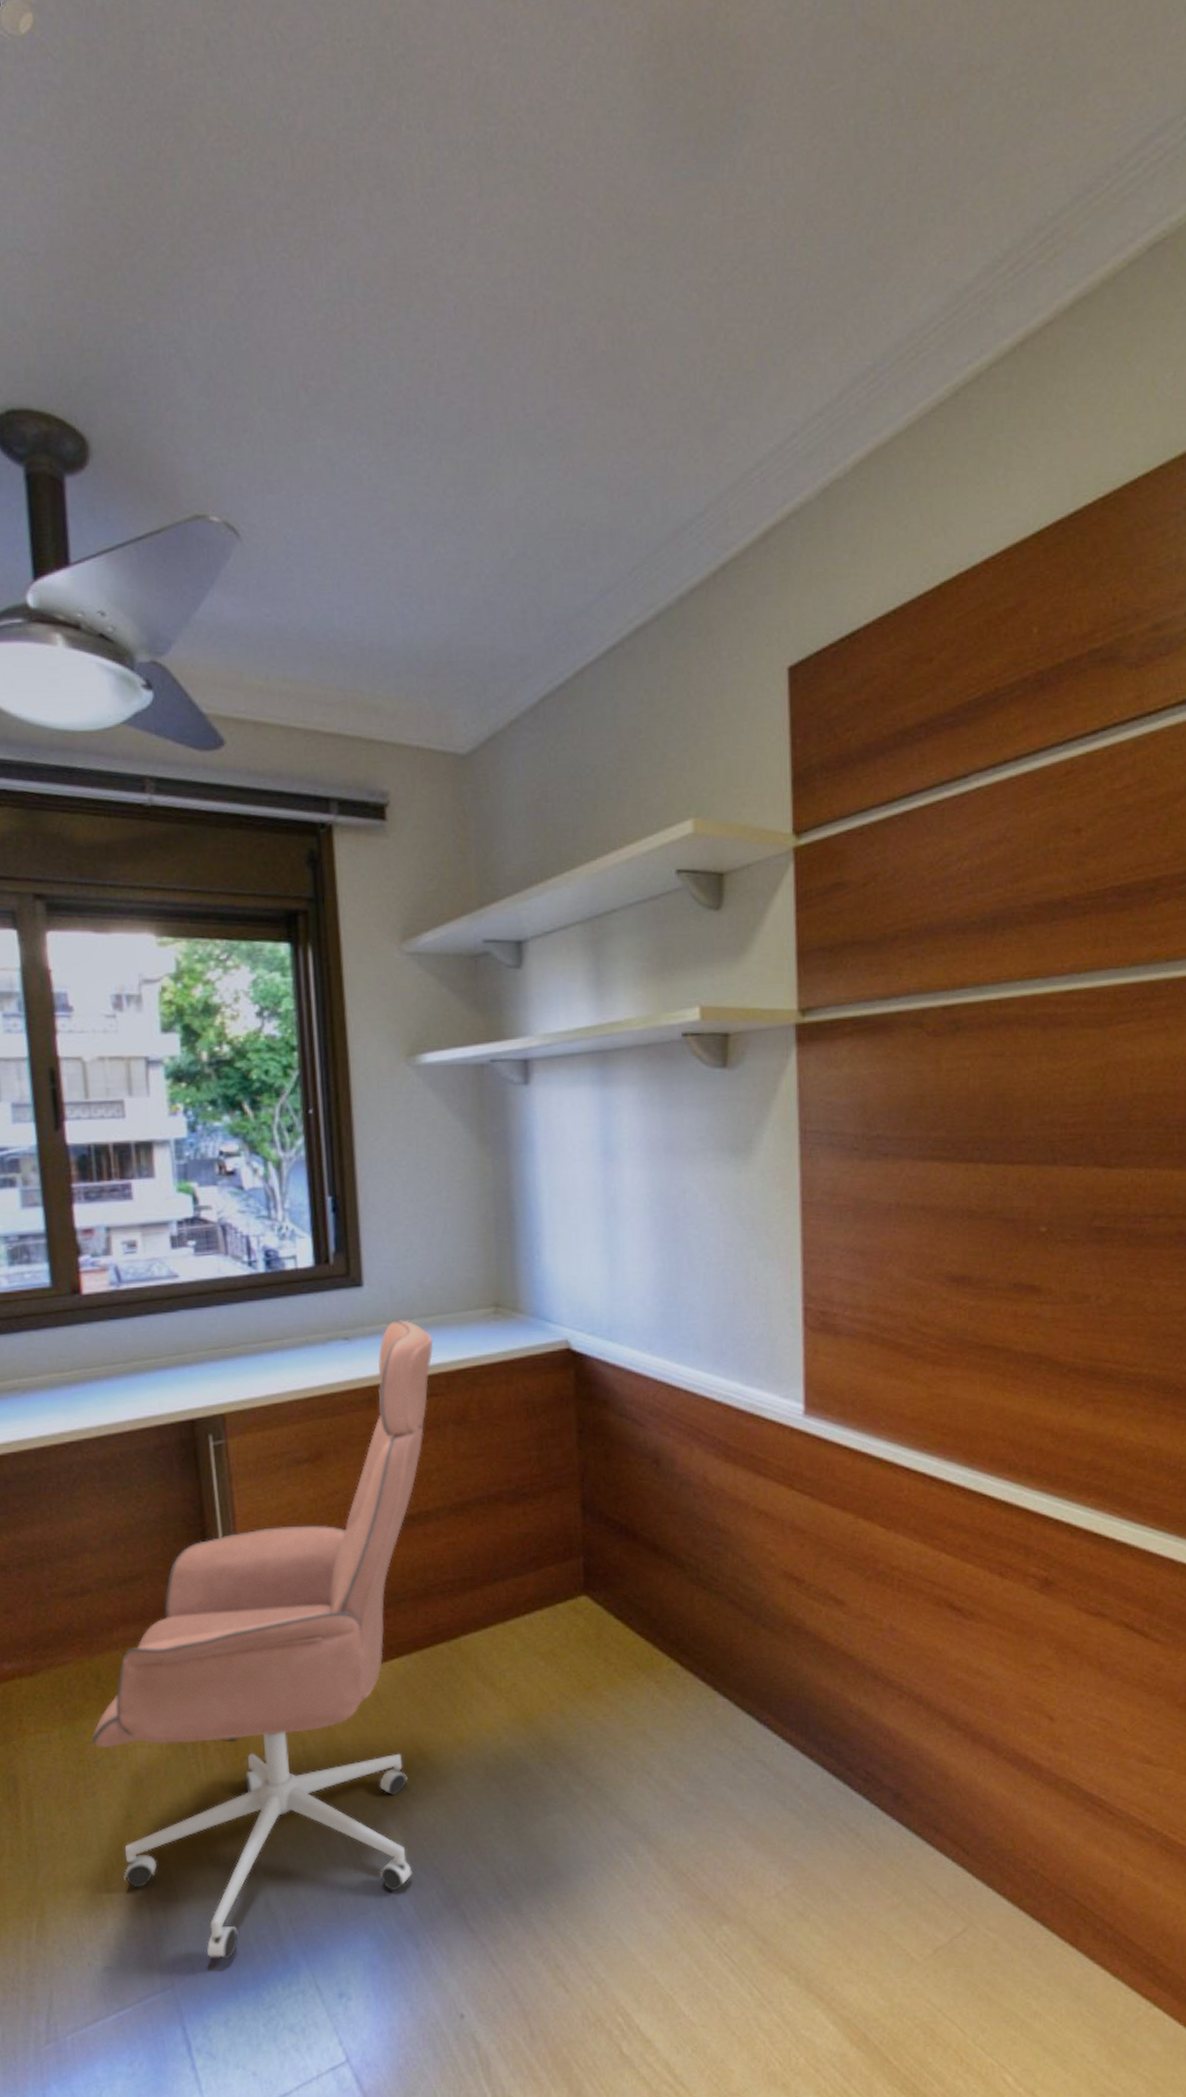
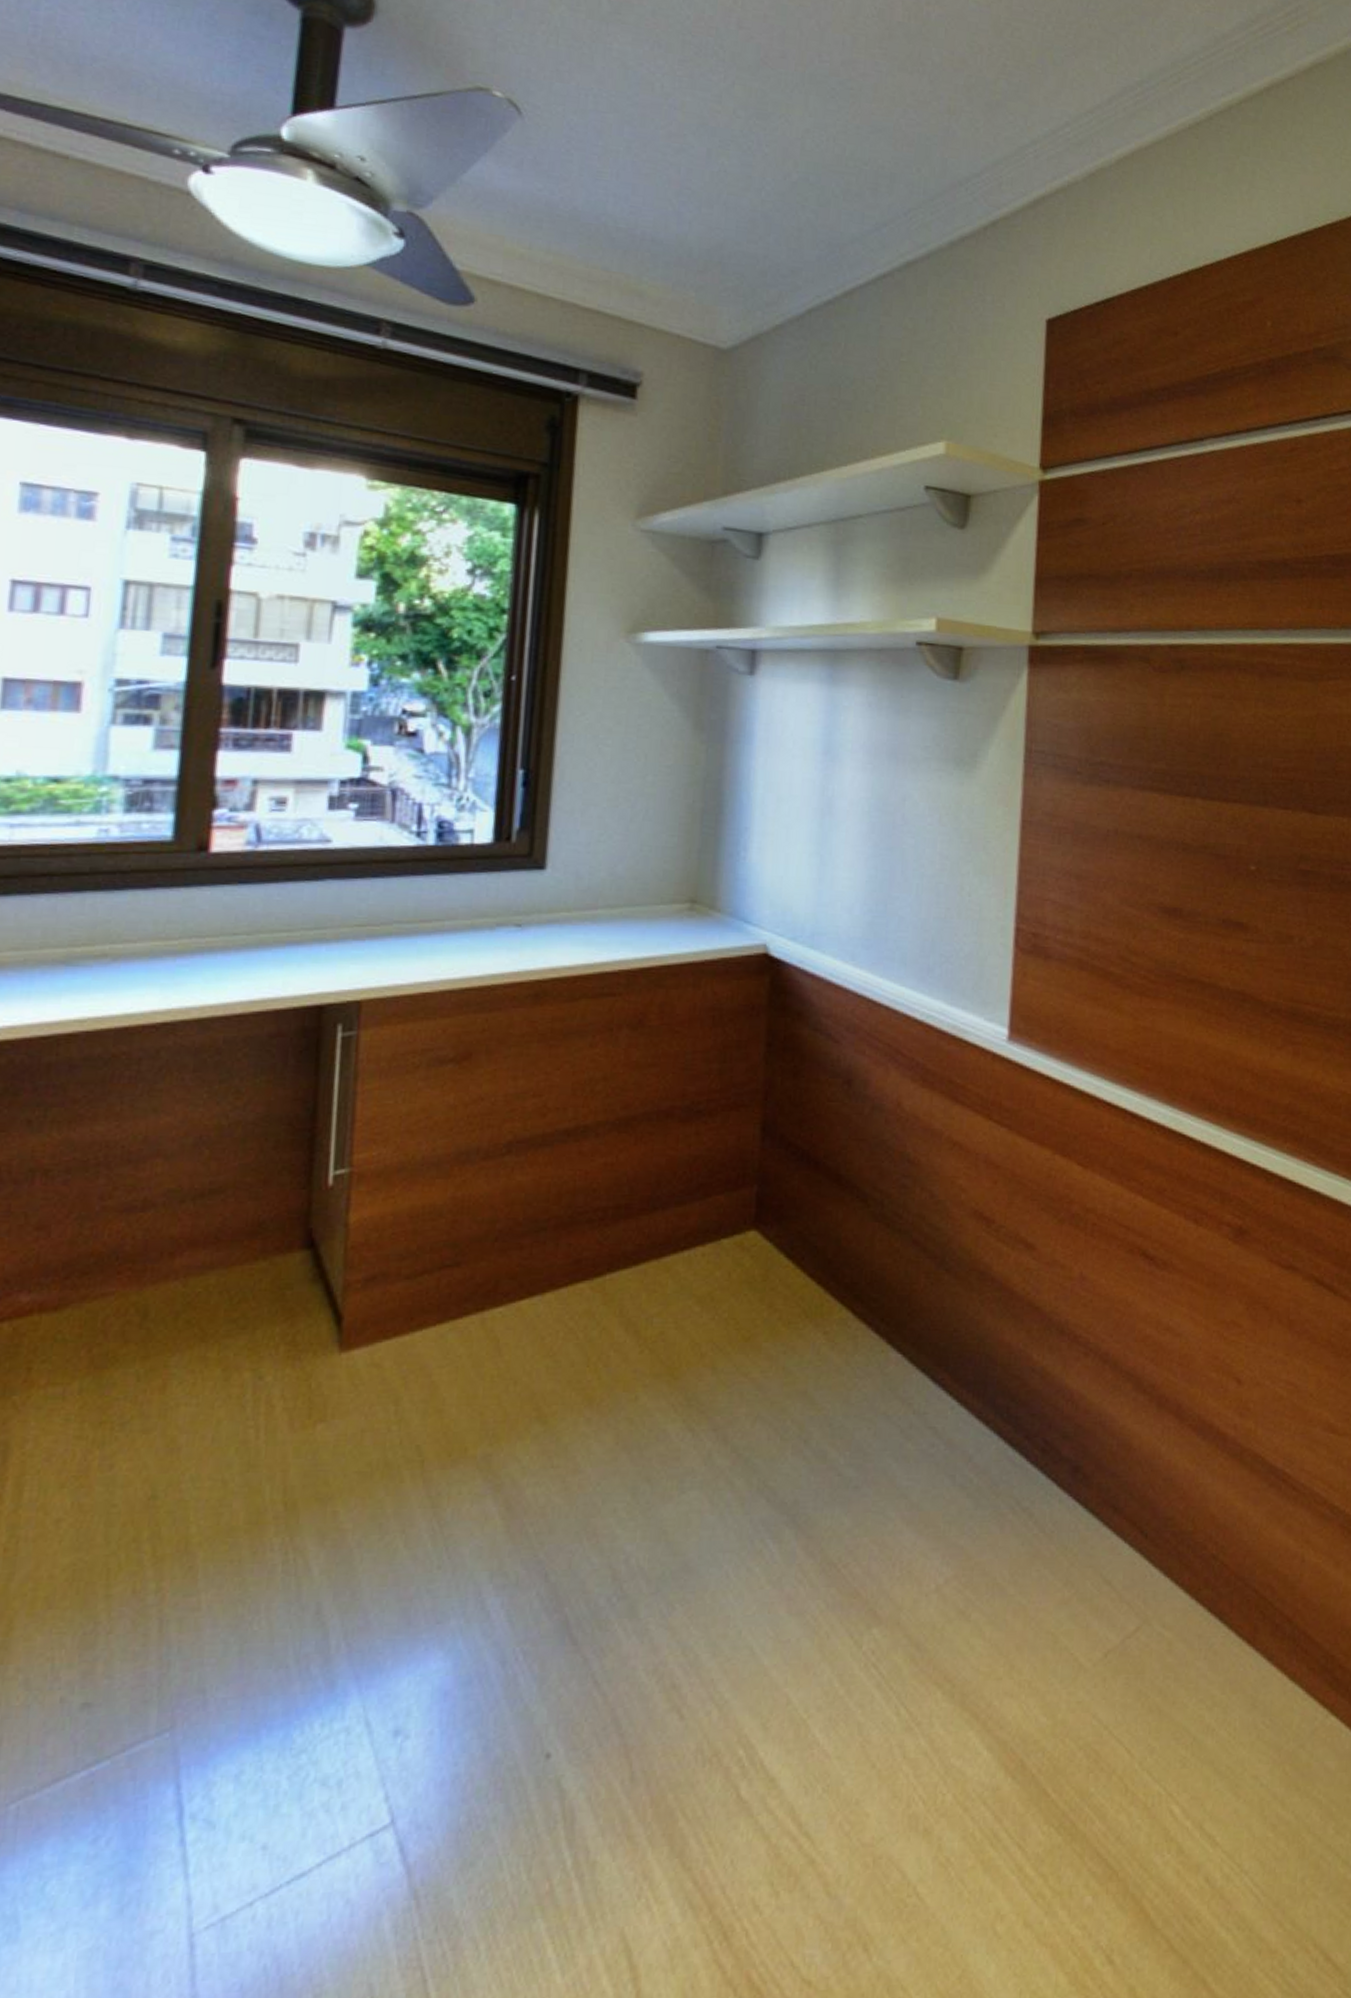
office chair: present [91,1320,434,1959] -> none [120,909,618,1688]

